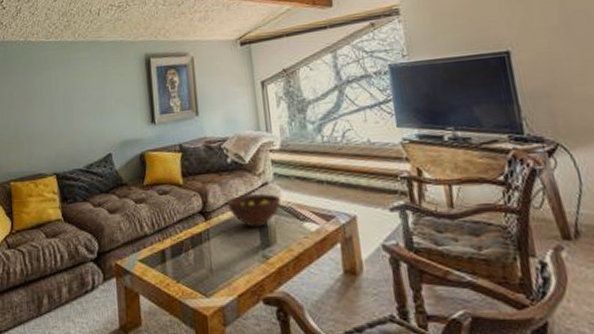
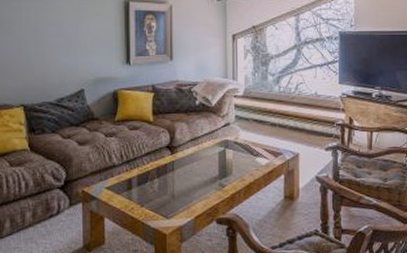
fruit bowl: present [227,194,281,227] -> none [193,133,239,161]

